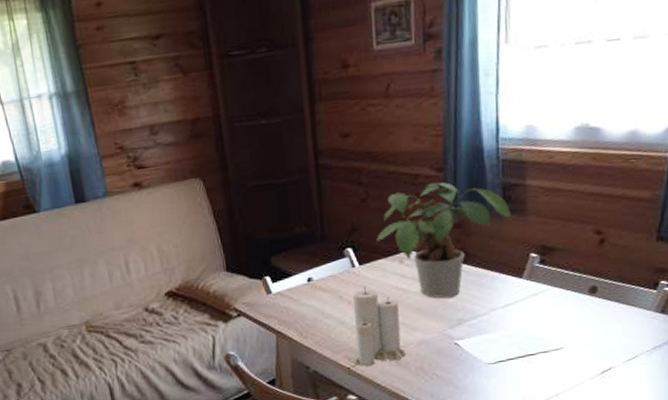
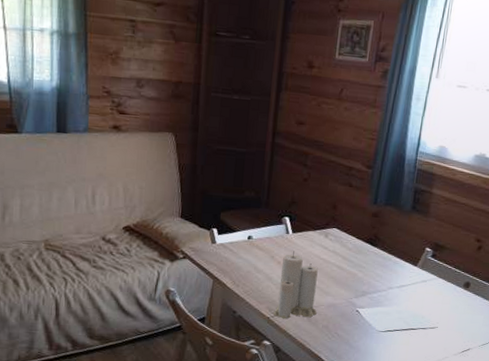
potted plant: present [376,182,511,298] -> none [310,176,418,273]

